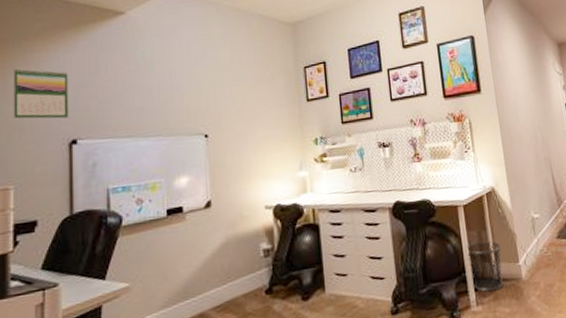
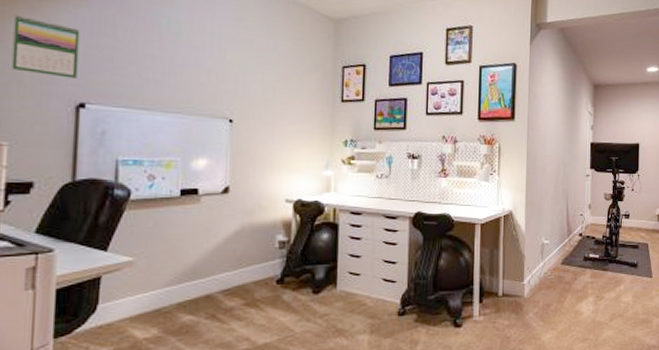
waste bin: present [466,241,504,292] -> none [477,259,510,305]

